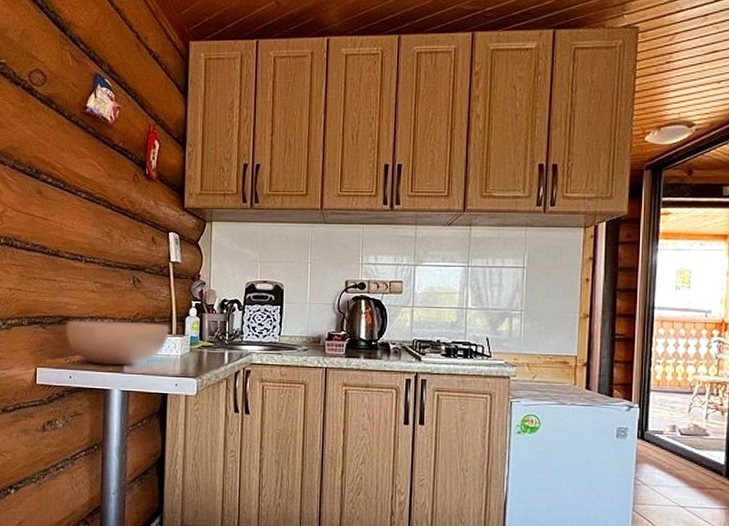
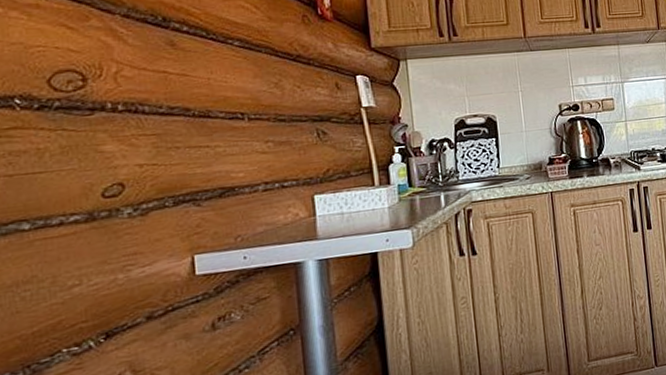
bowl: present [65,320,170,366] -> none [229,176,372,236]

